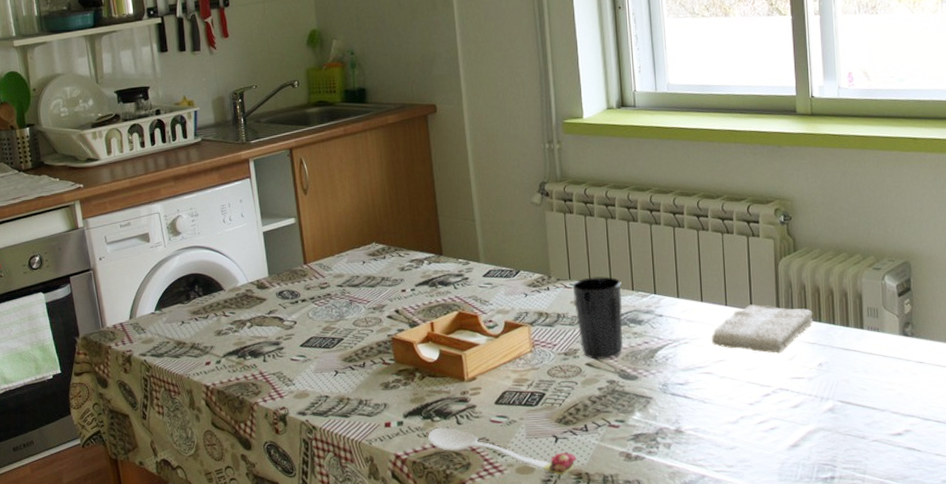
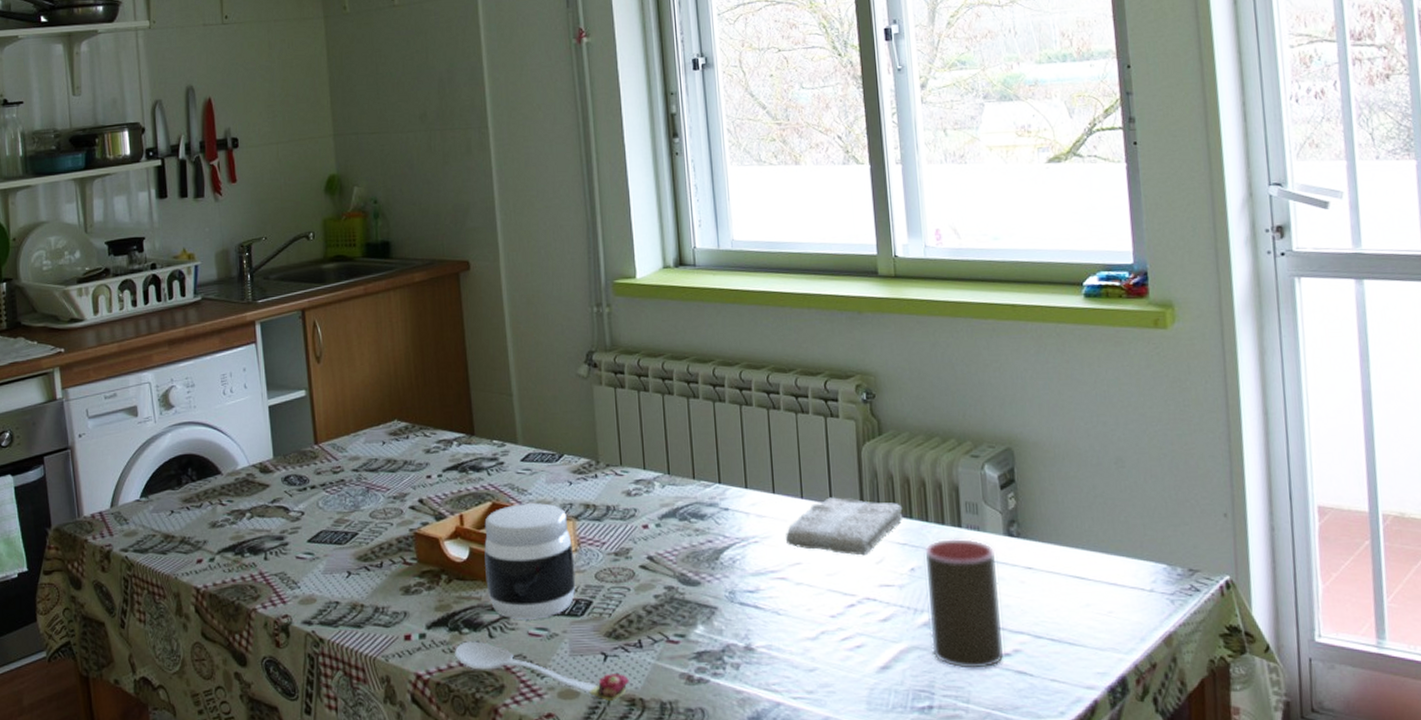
jar: none [452,312,531,409] -> present [484,503,576,620]
cup: present [572,276,624,359] -> none [623,462,684,561]
cup: none [832,337,895,447] -> present [926,538,1003,670]

